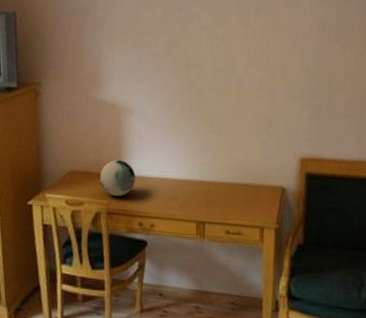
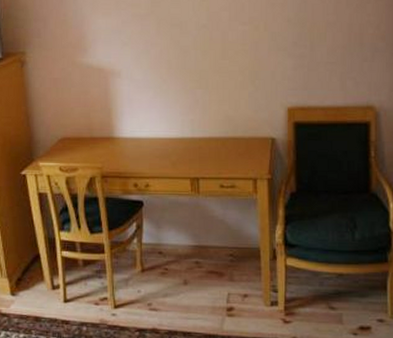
decorative orb: present [99,159,136,197] -> none [91,123,127,160]

